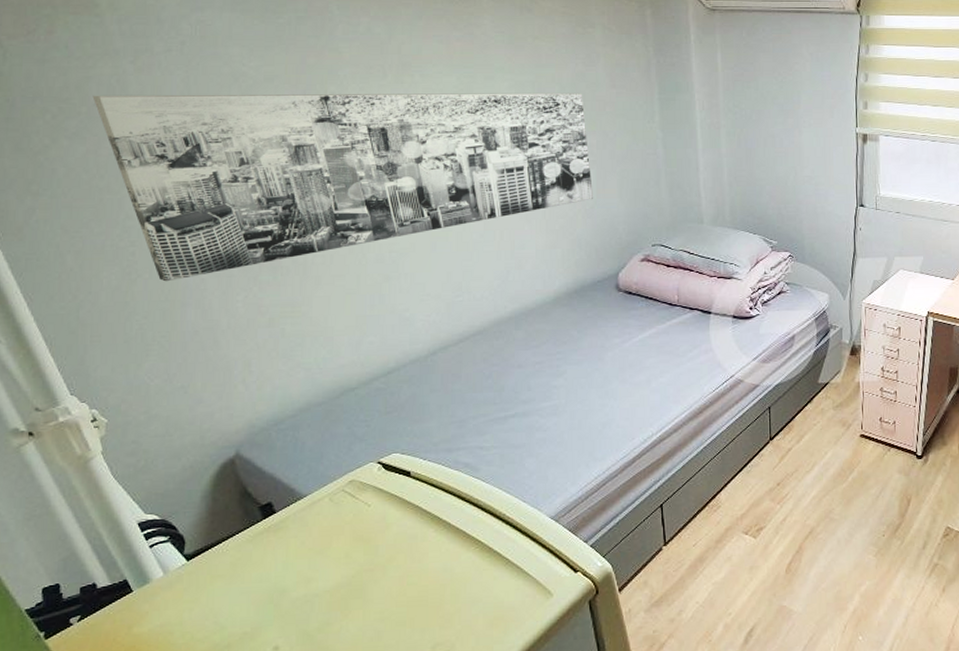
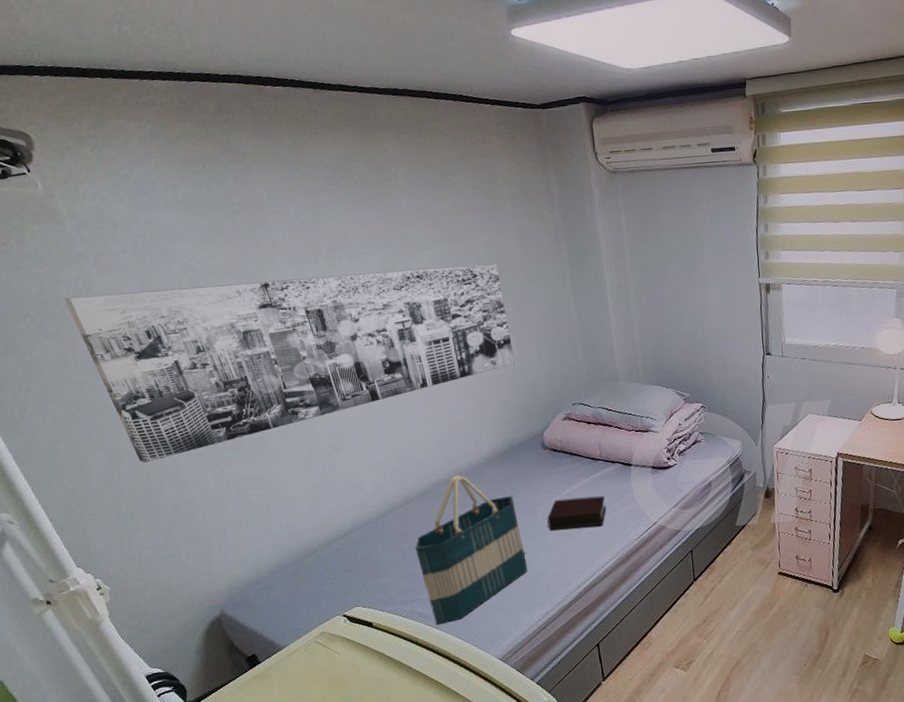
tote bag: none [467,314,589,477] -> present [416,475,527,625]
bible: none [616,344,681,379] -> present [547,496,607,531]

